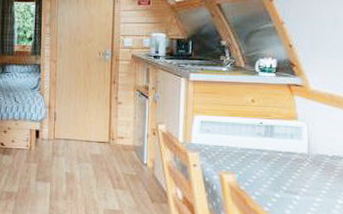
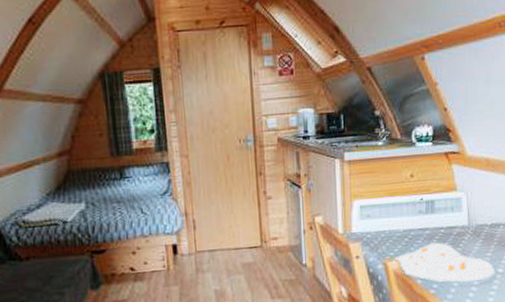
plate: none [229,164,334,207] -> present [393,242,495,282]

